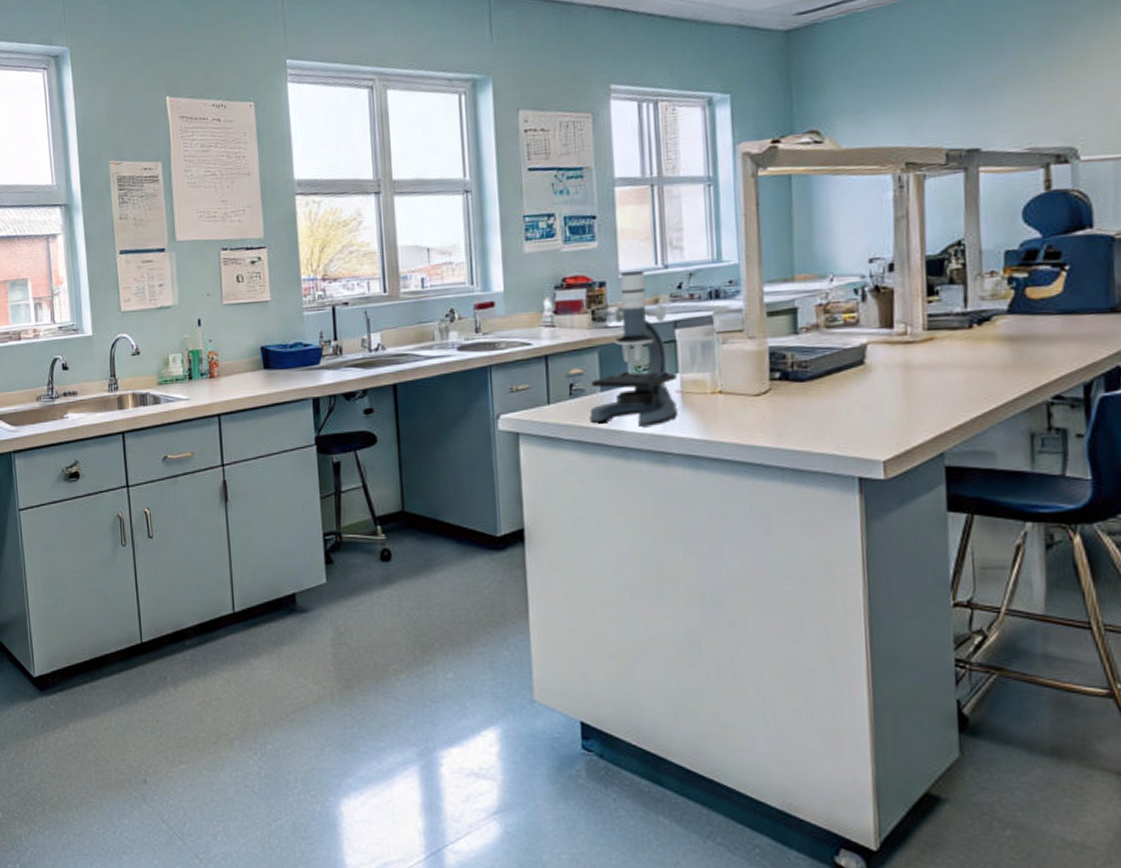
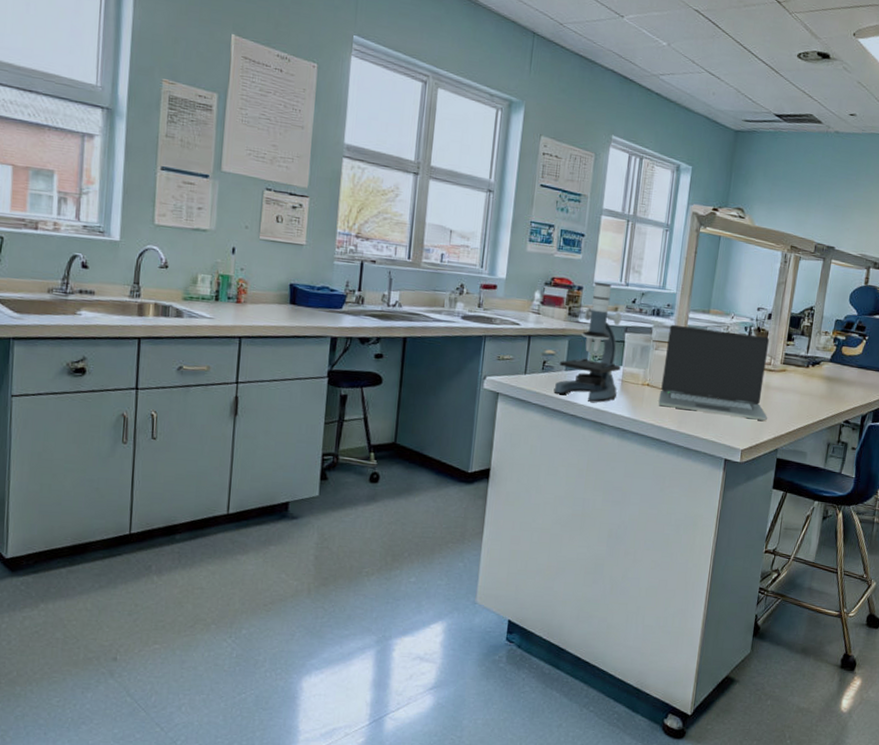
laptop: none [737,297,917,418] -> present [658,324,770,421]

